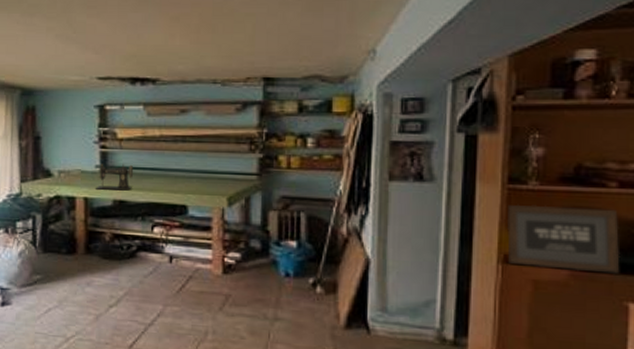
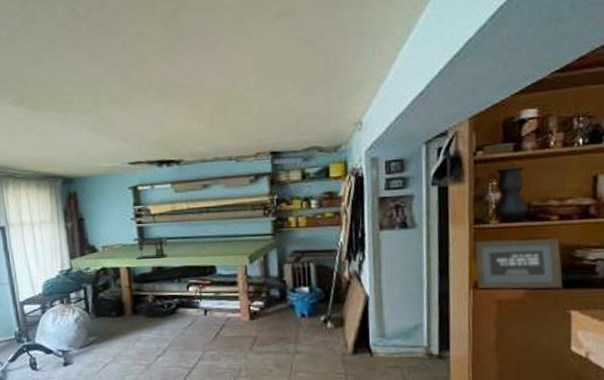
vase: none [534,117,579,185] -> present [494,166,529,222]

